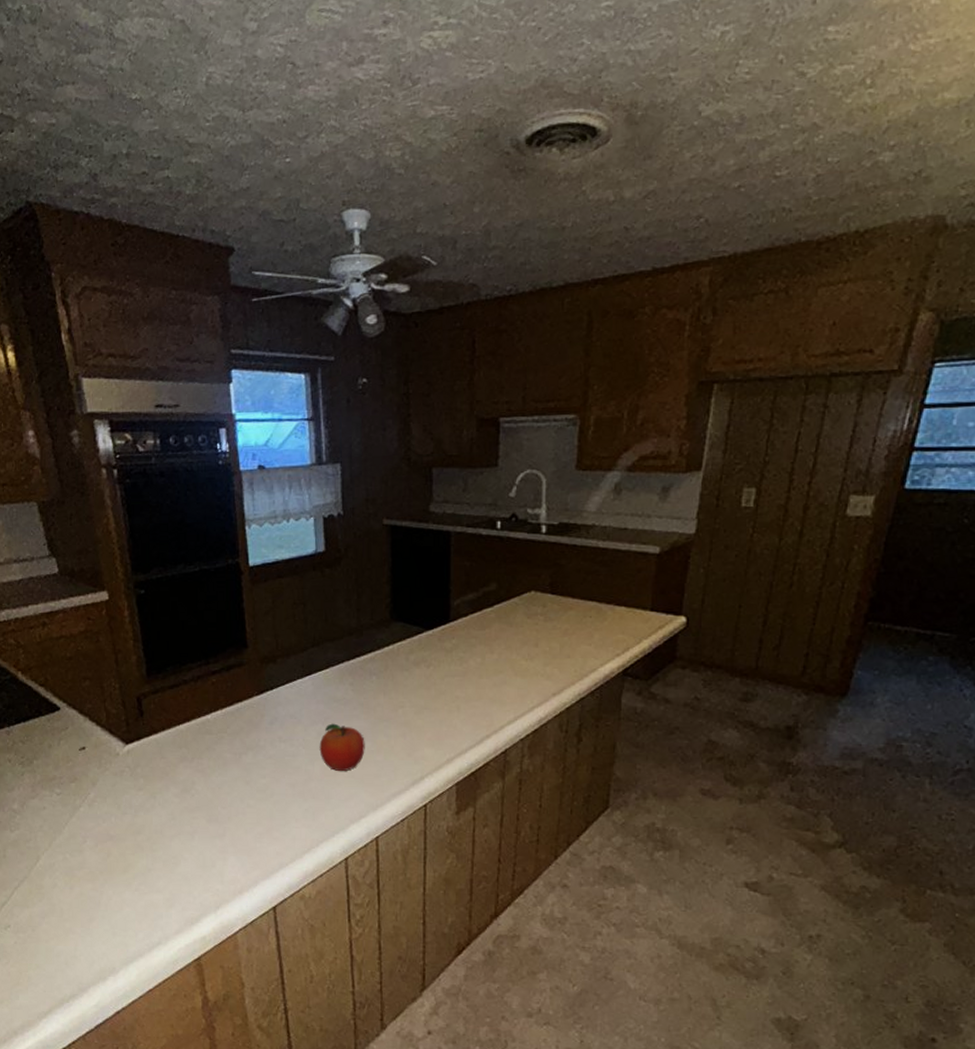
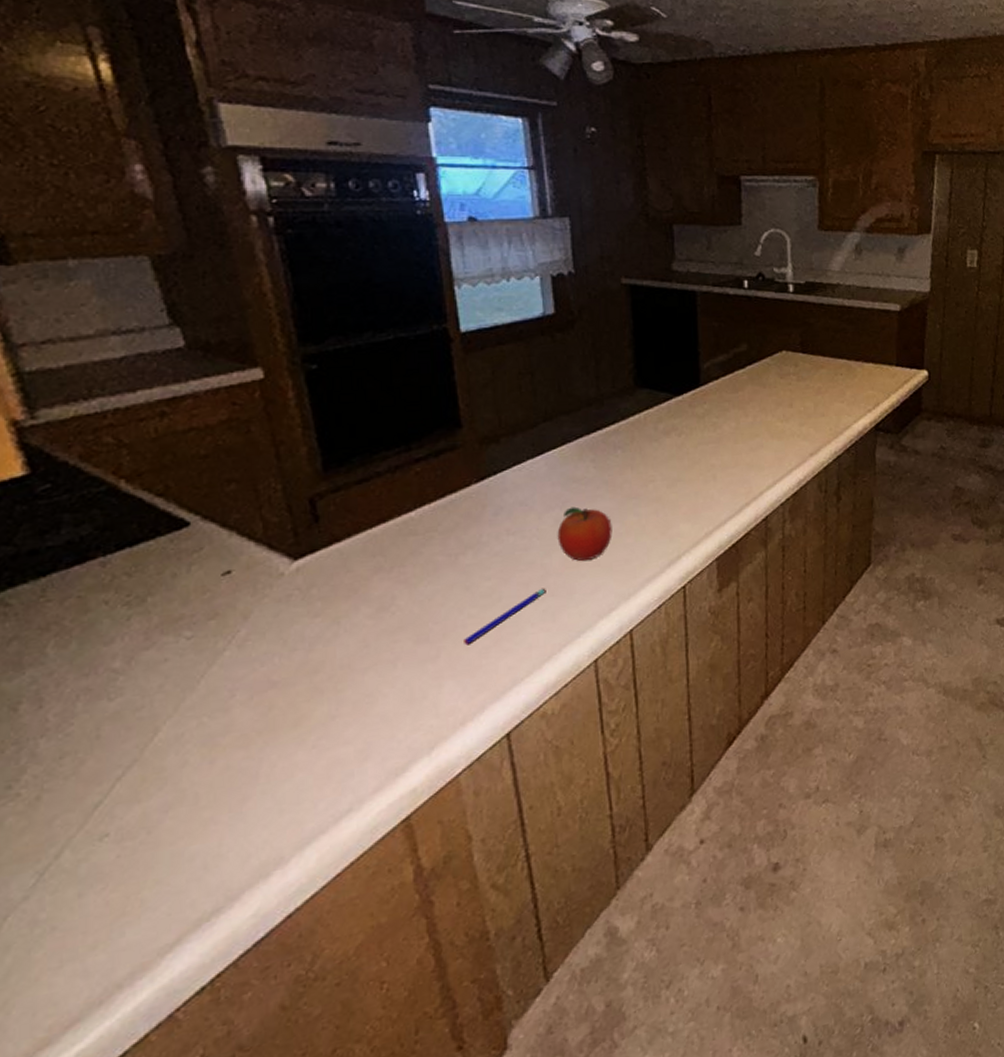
pen: none [243,790,309,830] -> present [464,588,546,646]

